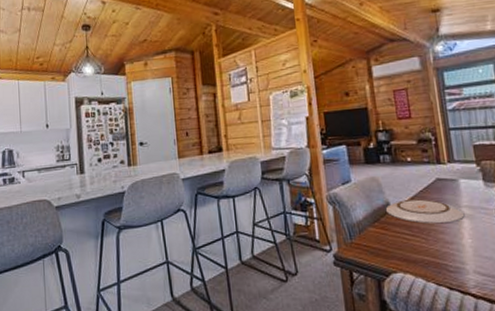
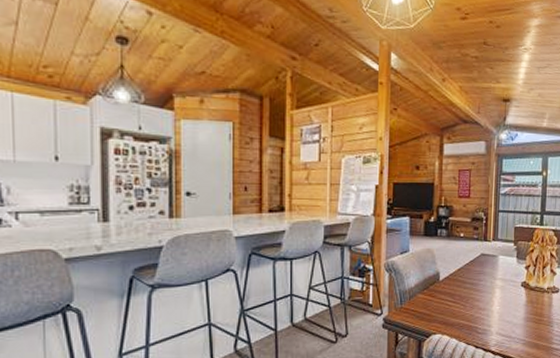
plate: present [385,199,465,224] -> none [435,271,498,293]

